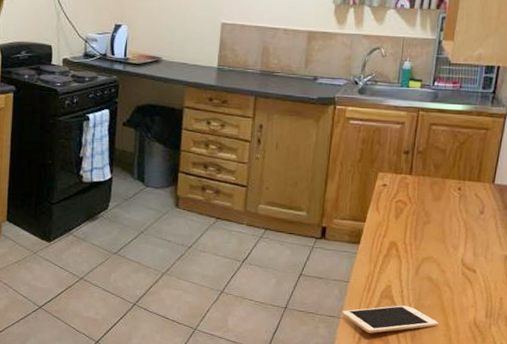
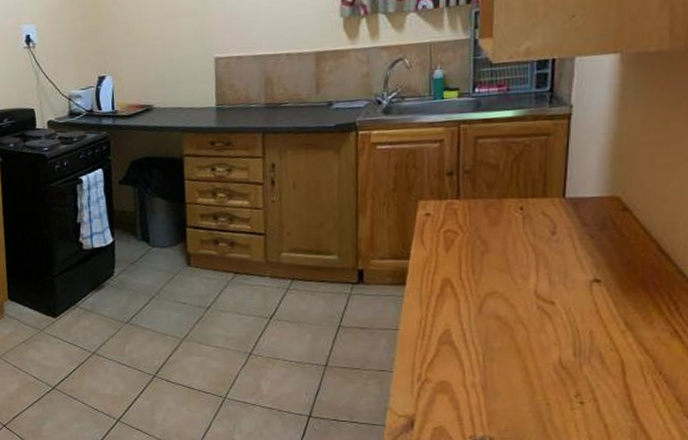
cell phone: present [341,305,439,333] -> none [393,350,515,386]

